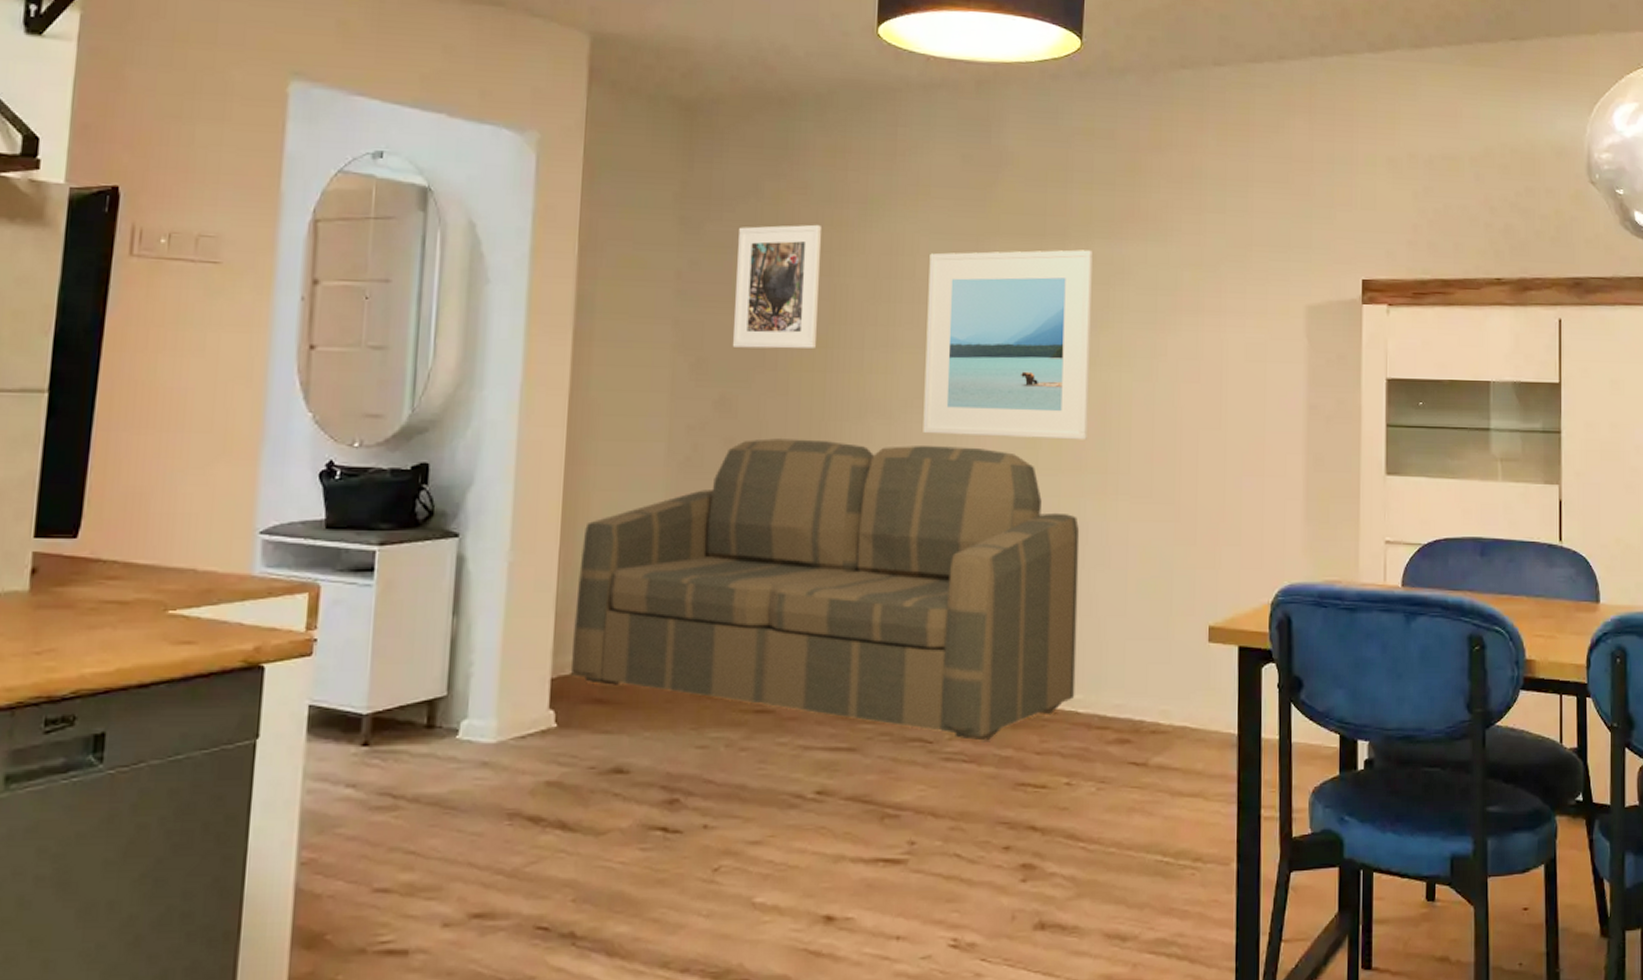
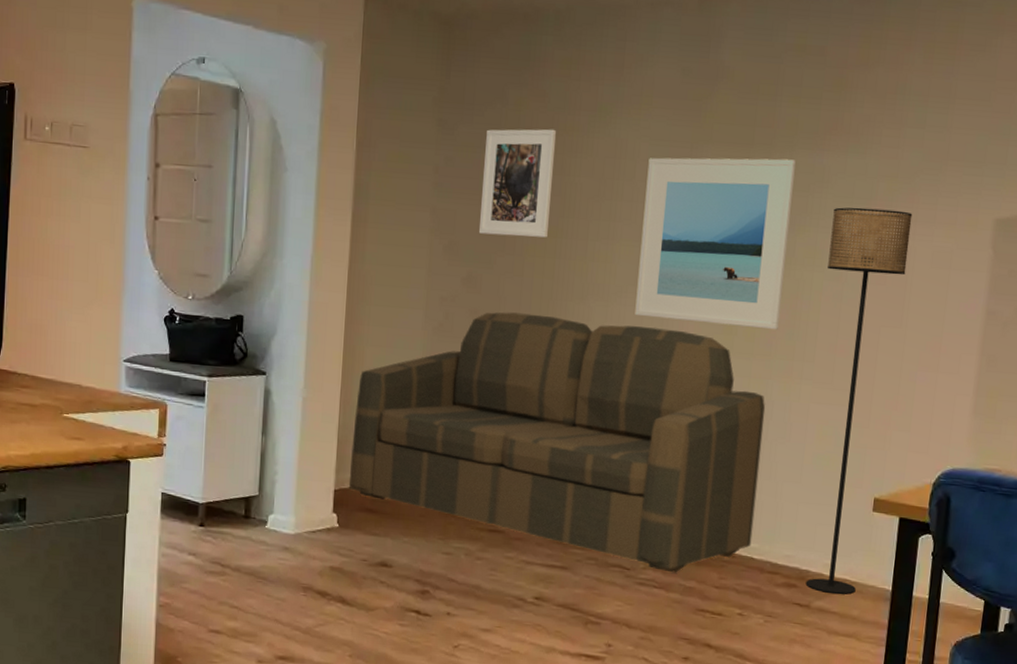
floor lamp: none [1136,299,1221,745] -> present [805,207,913,595]

